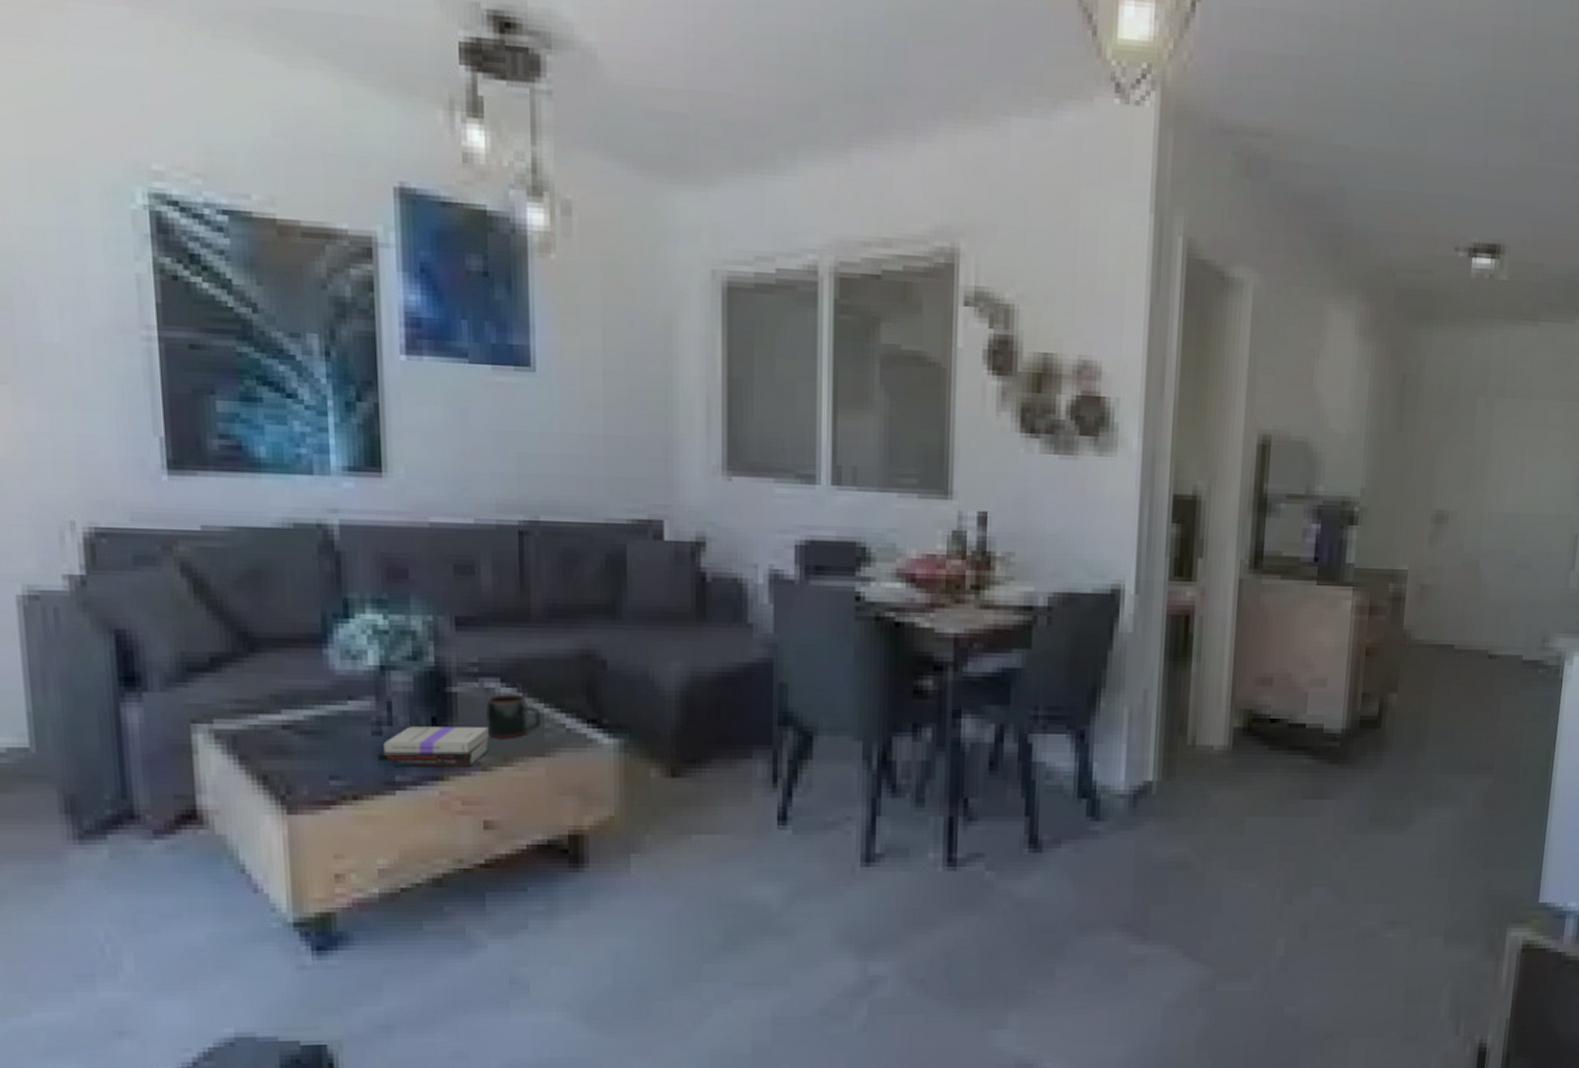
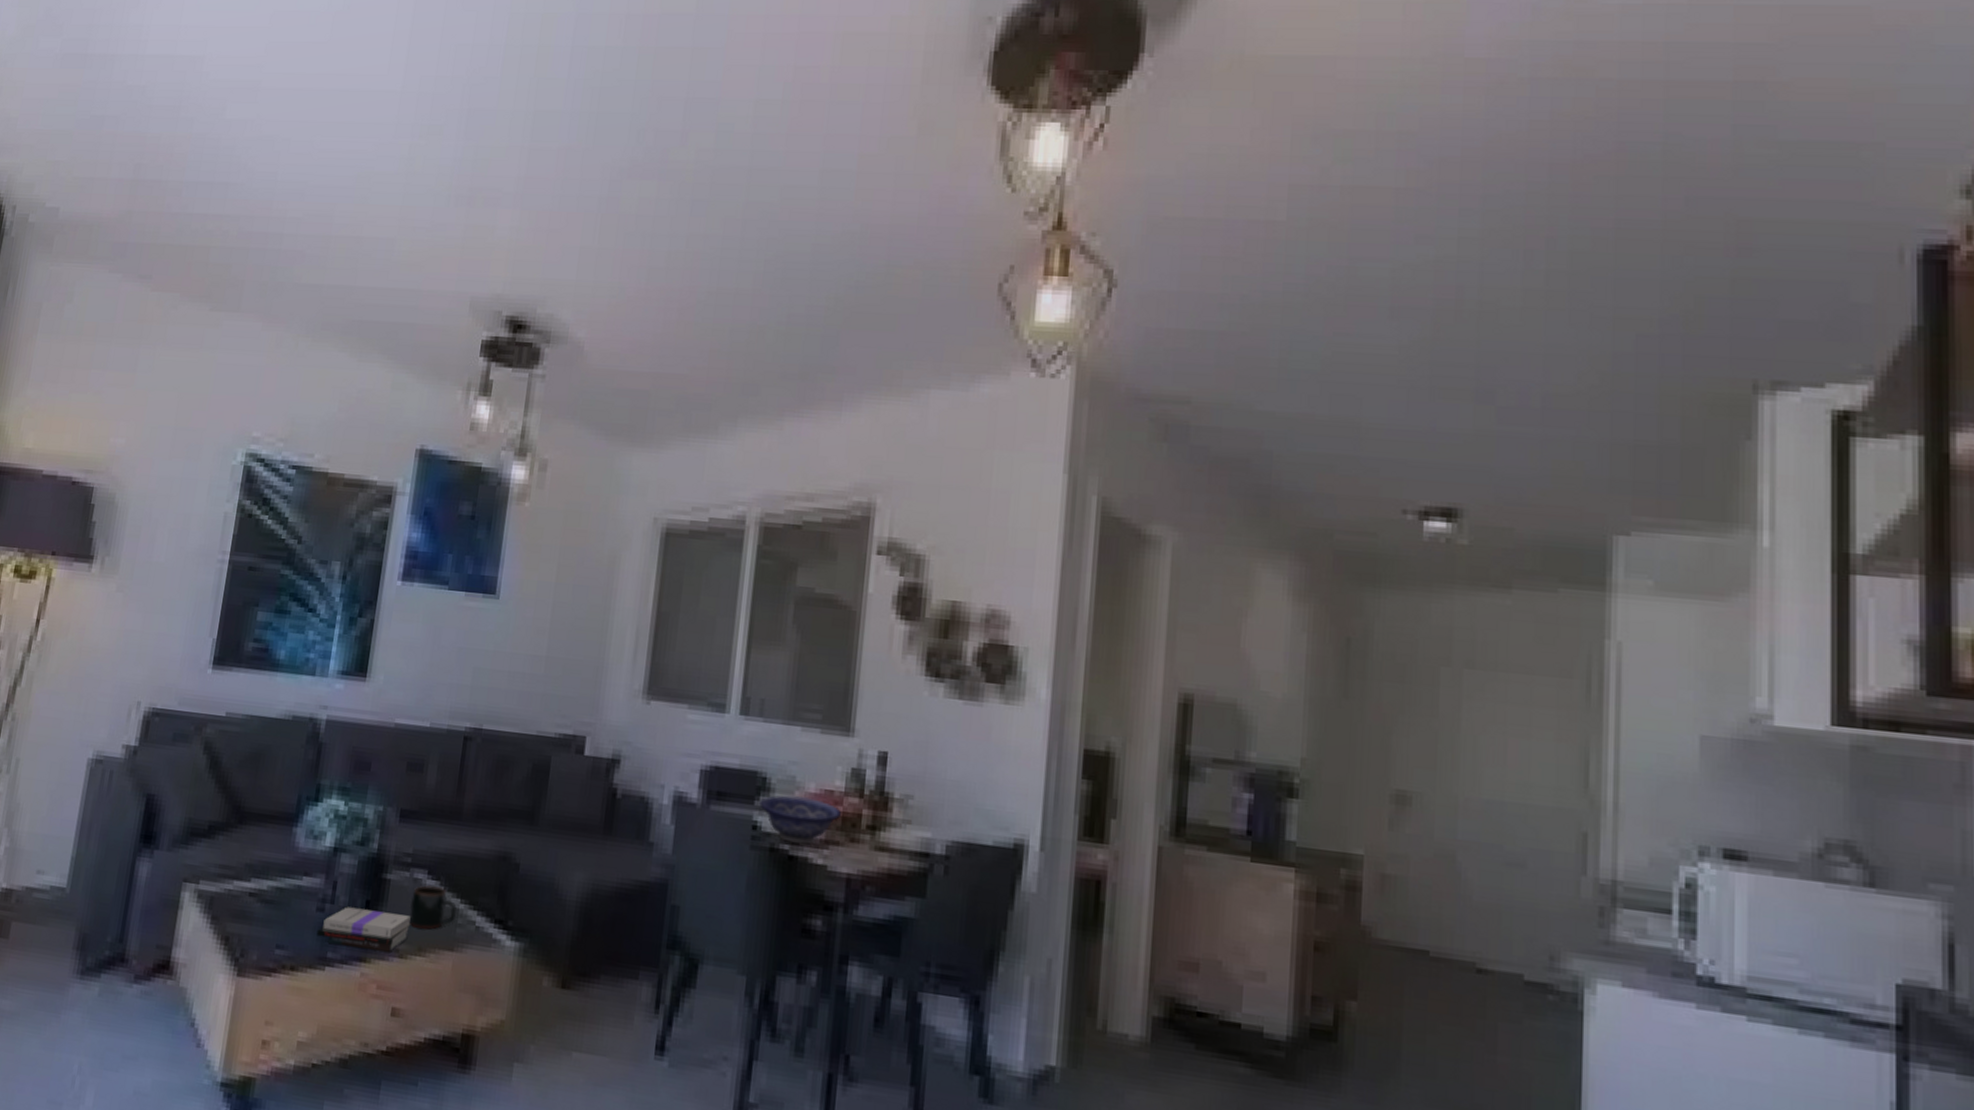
decorative bowl: none [861,563,944,611] -> present [759,795,841,845]

